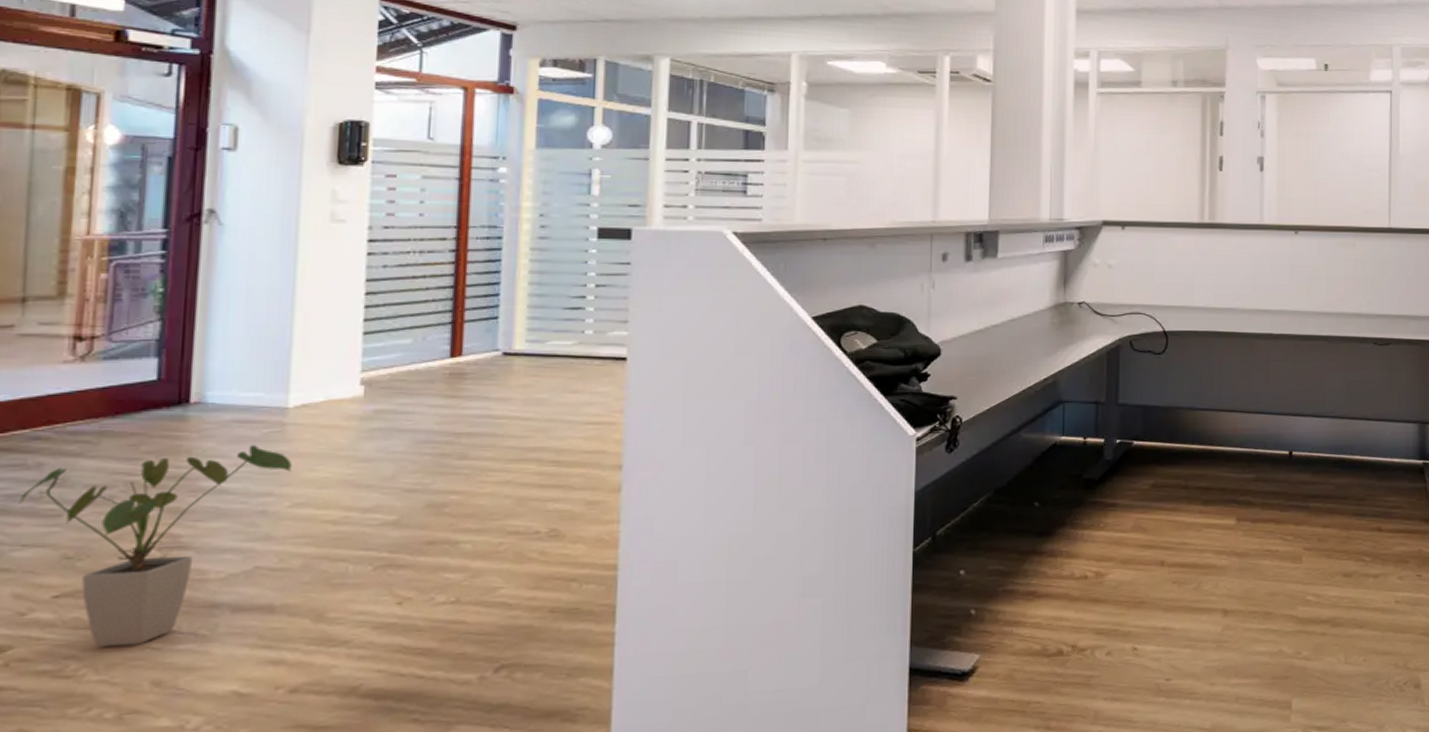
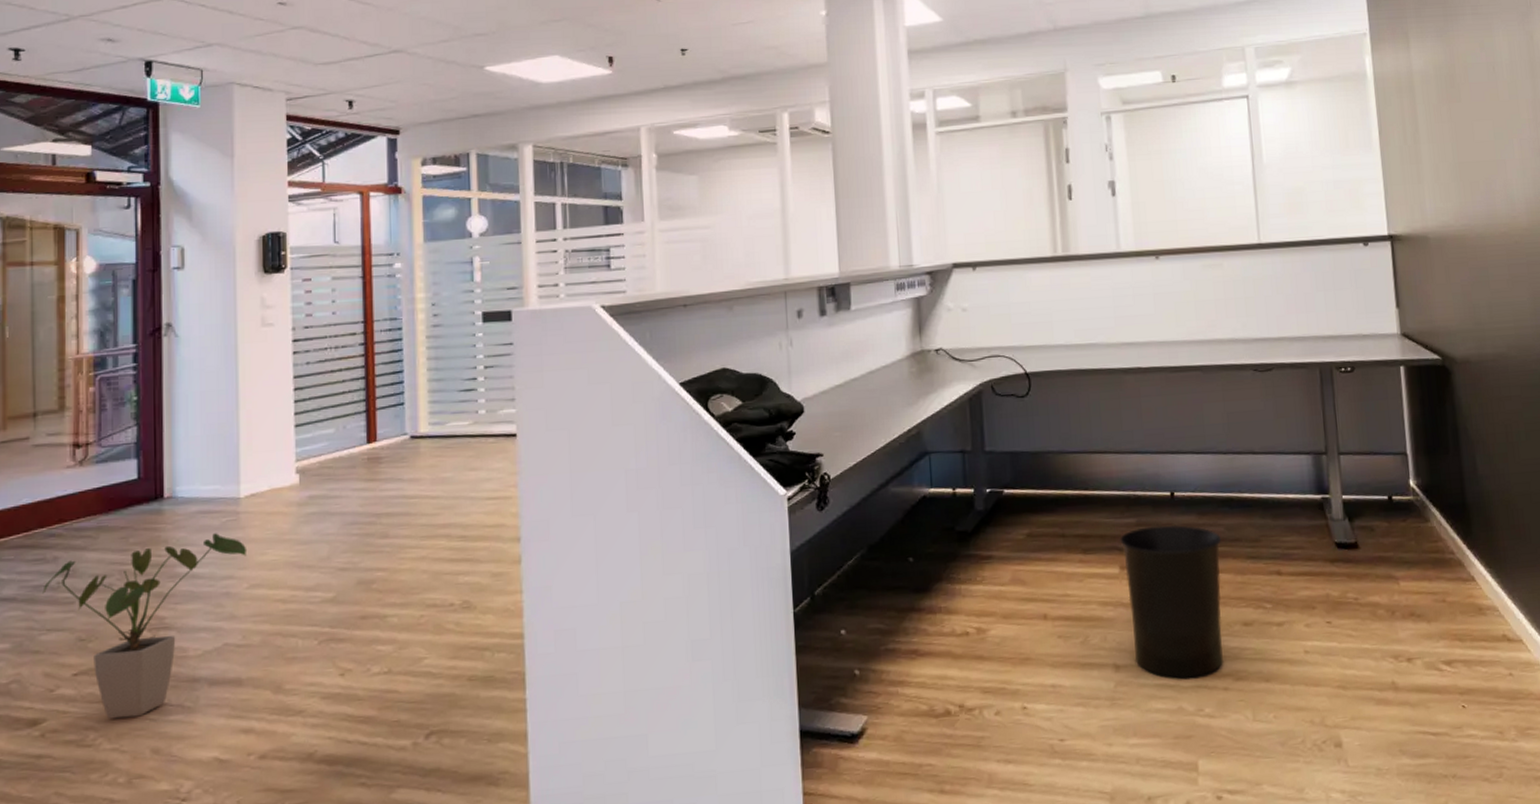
waste bin: none [1239,481,1332,625] -> present [1120,524,1223,680]

